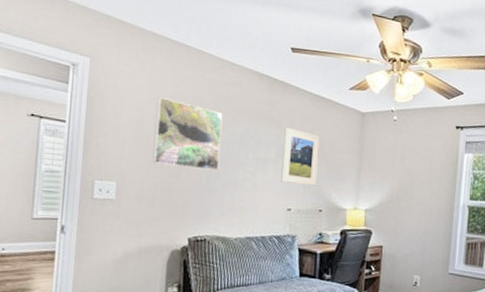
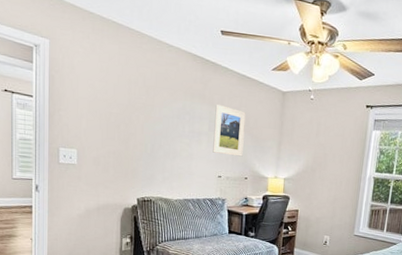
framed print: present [152,96,223,172] -> none [105,75,163,143]

